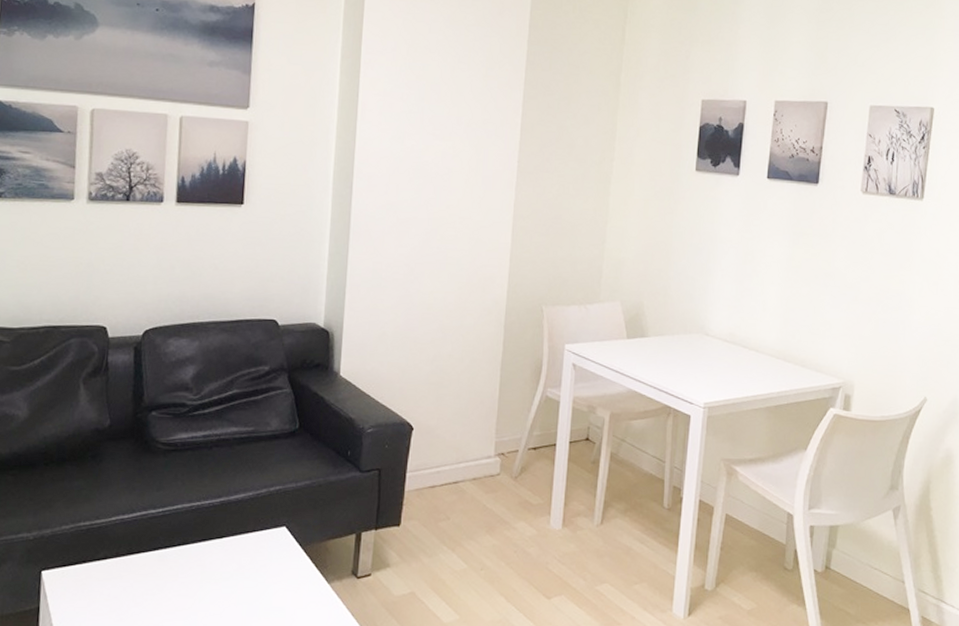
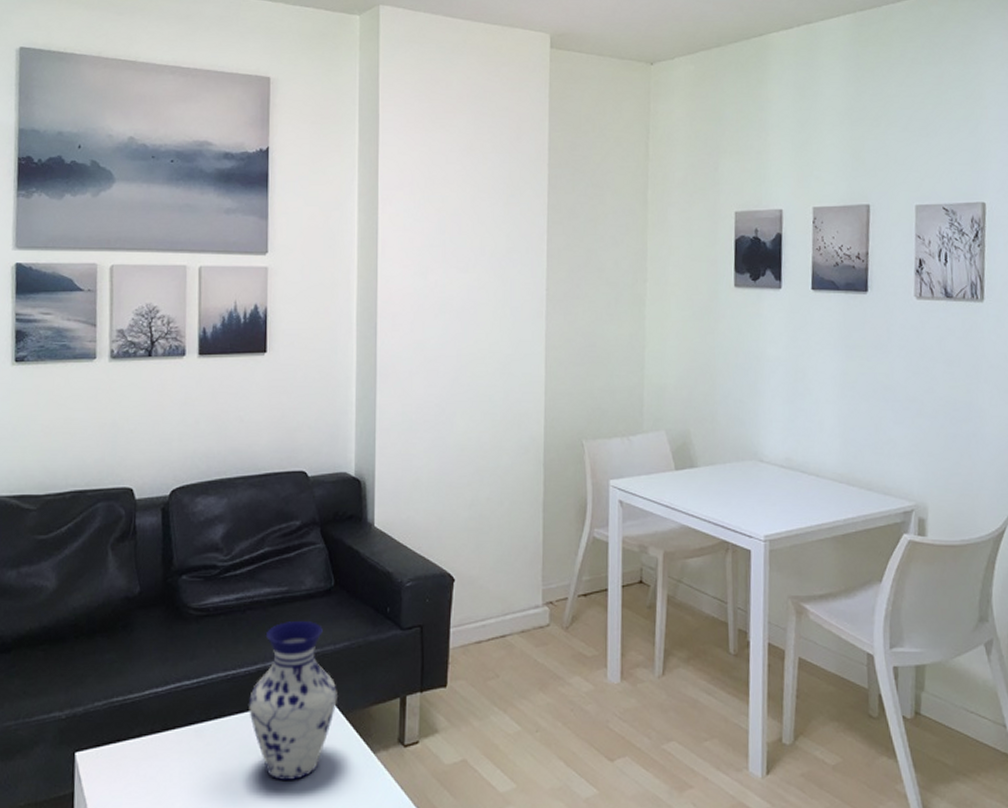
vase: none [210,459,297,604] -> present [248,621,337,780]

